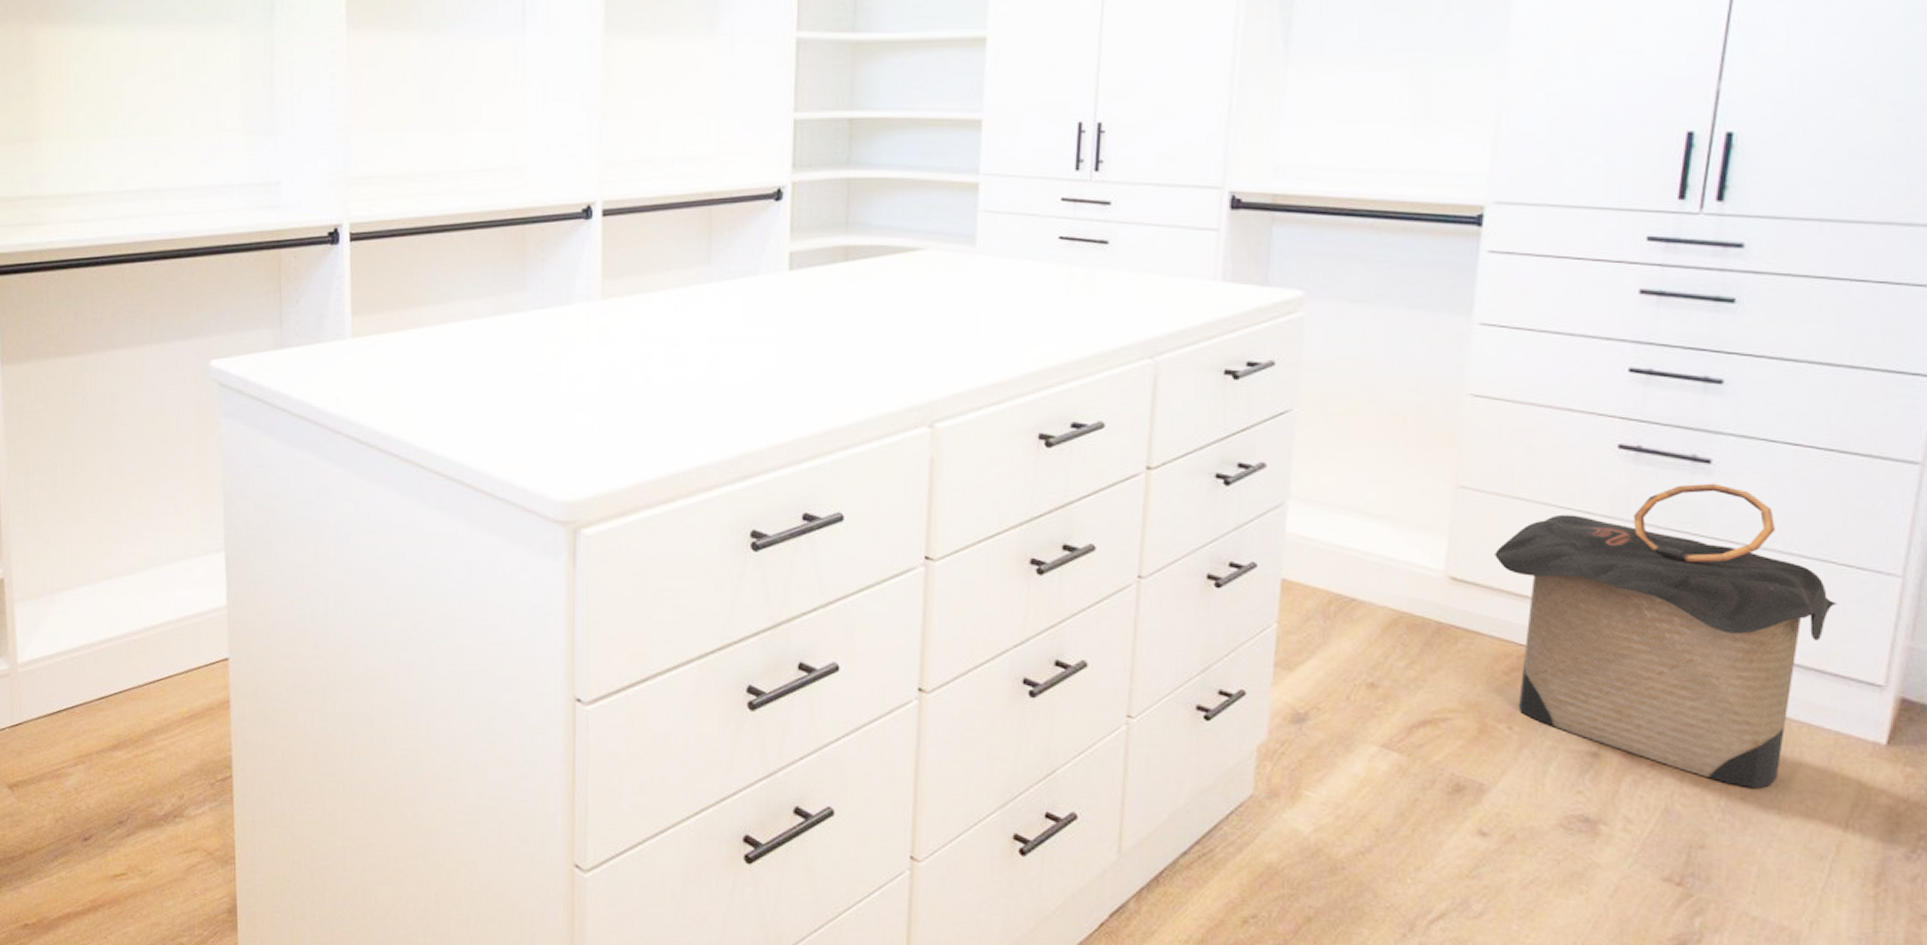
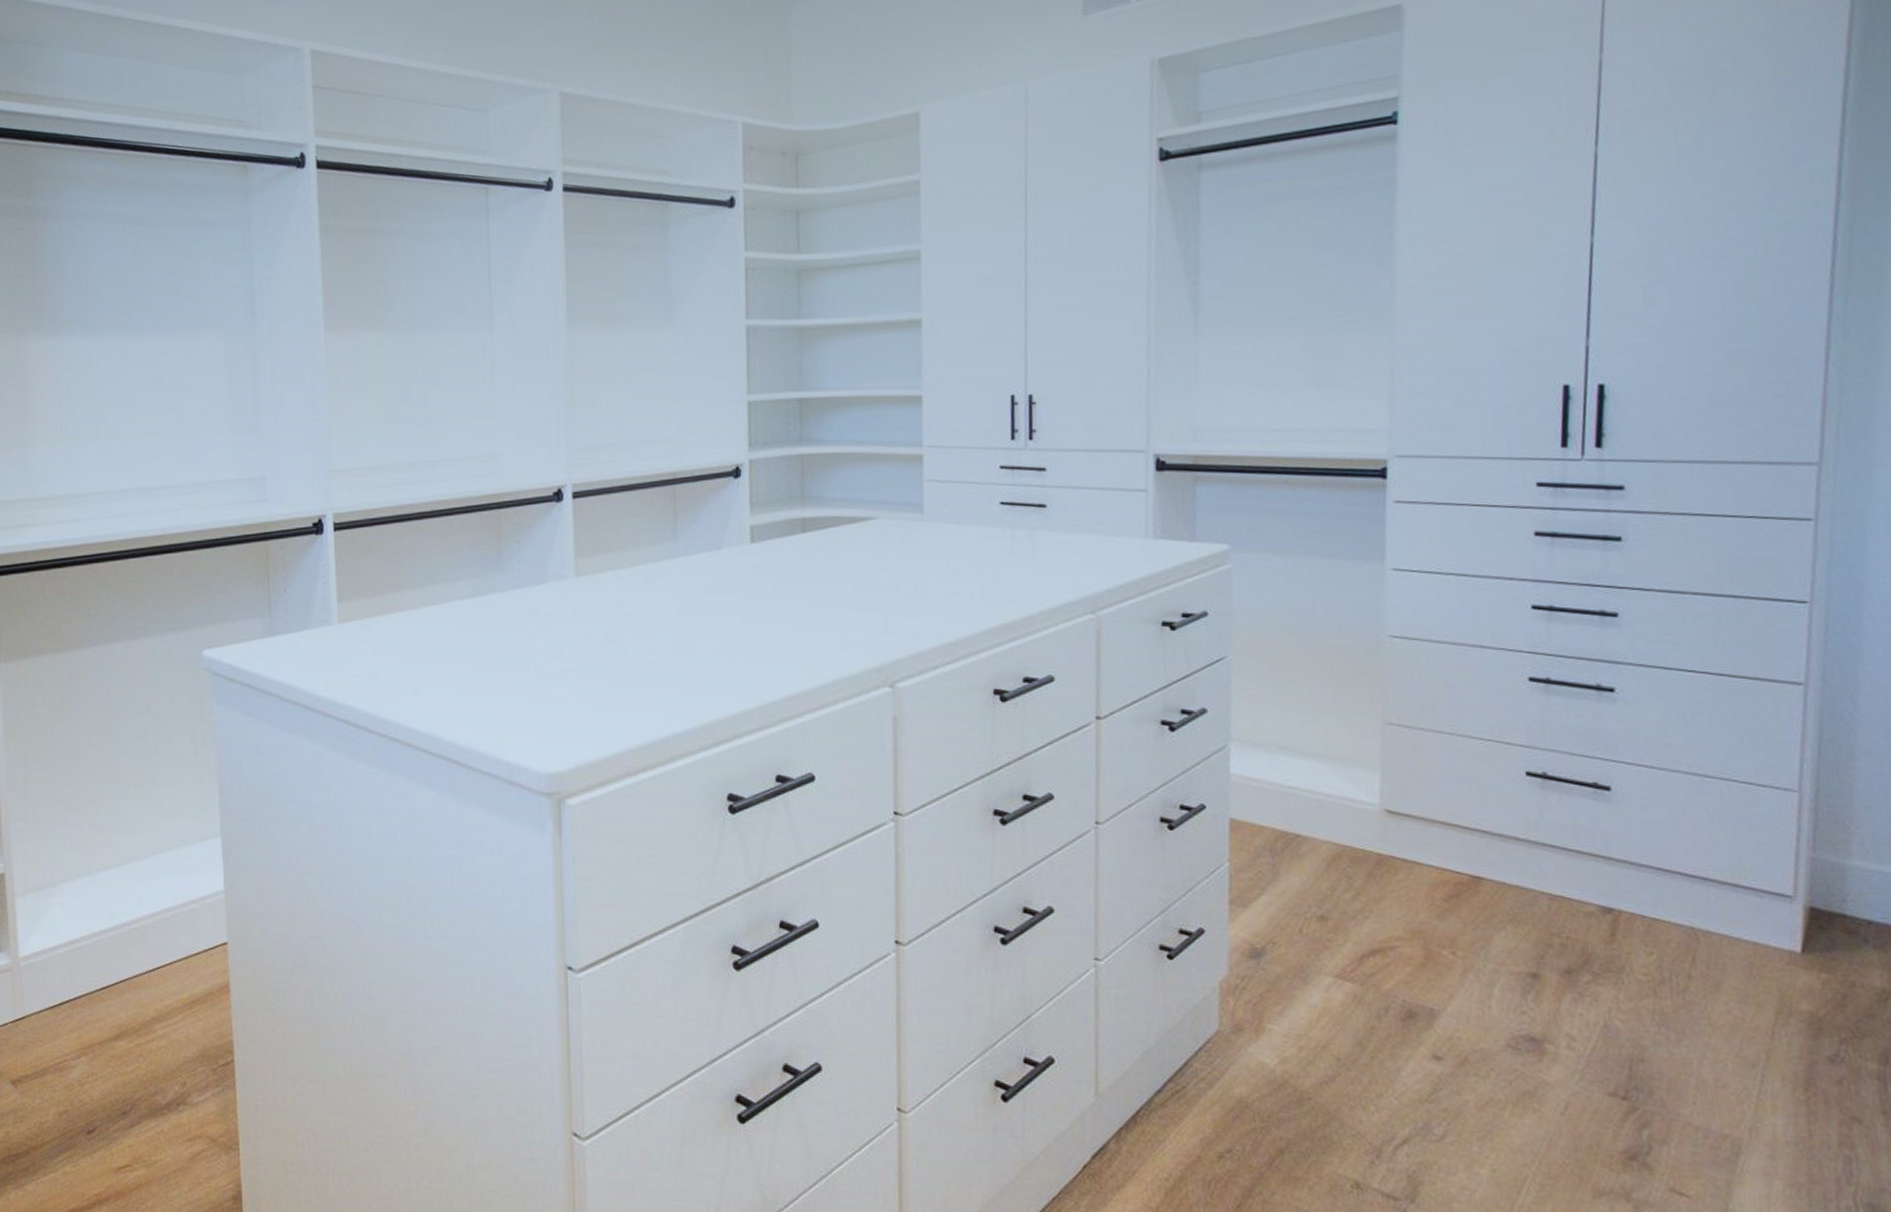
laundry hamper: present [1495,483,1839,789] -> none [1425,710,1744,1002]

